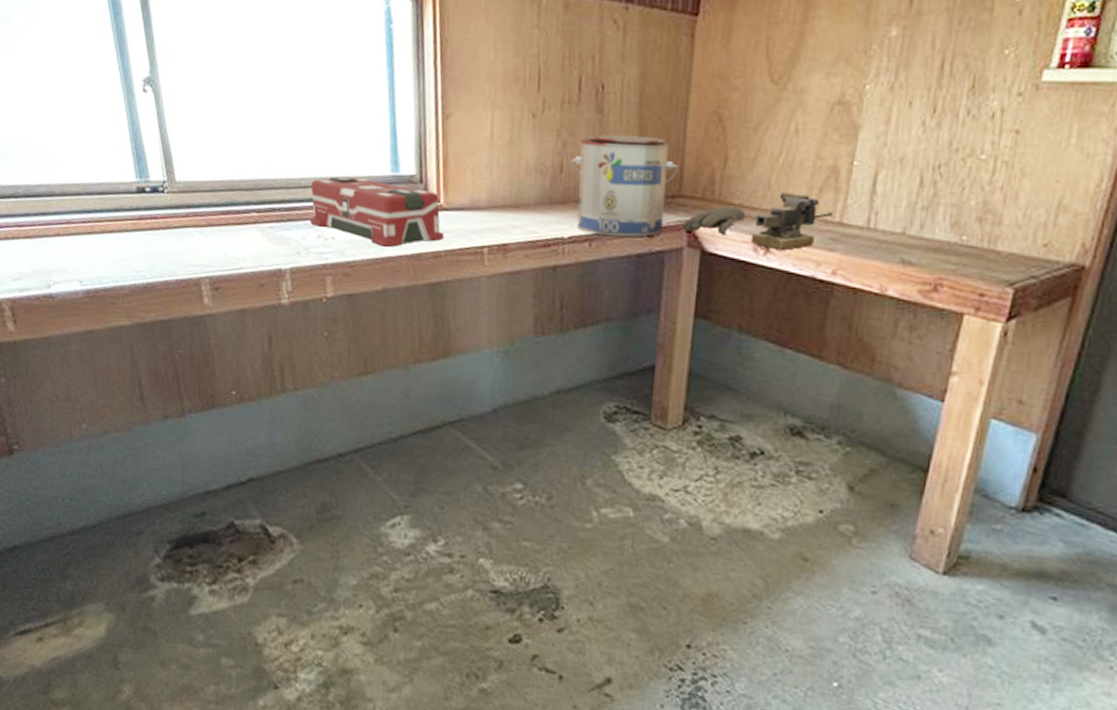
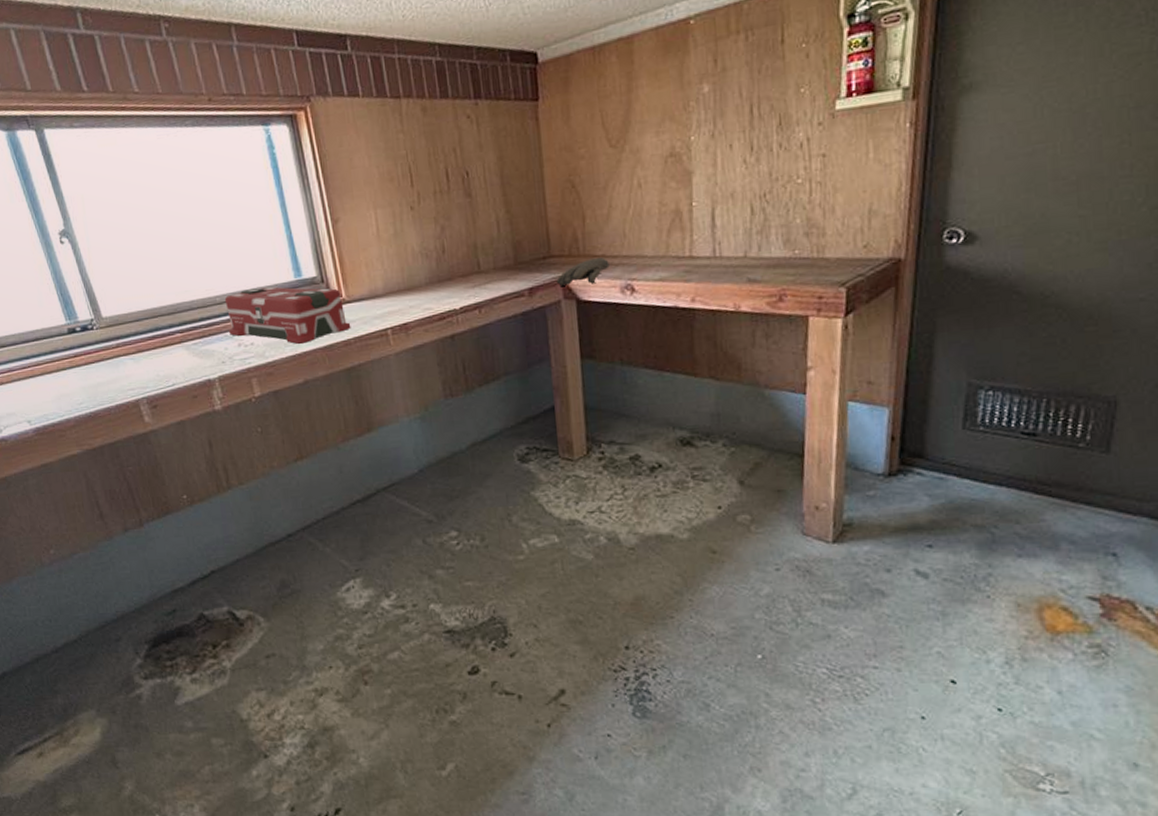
paint can: present [570,134,678,238] -> none [450,209,545,302]
bench vise: present [750,193,833,250] -> none [617,237,683,289]

